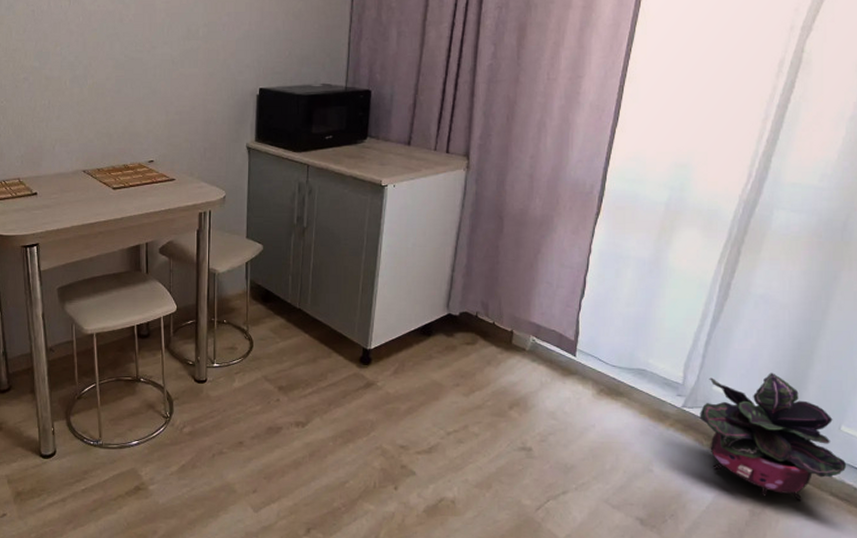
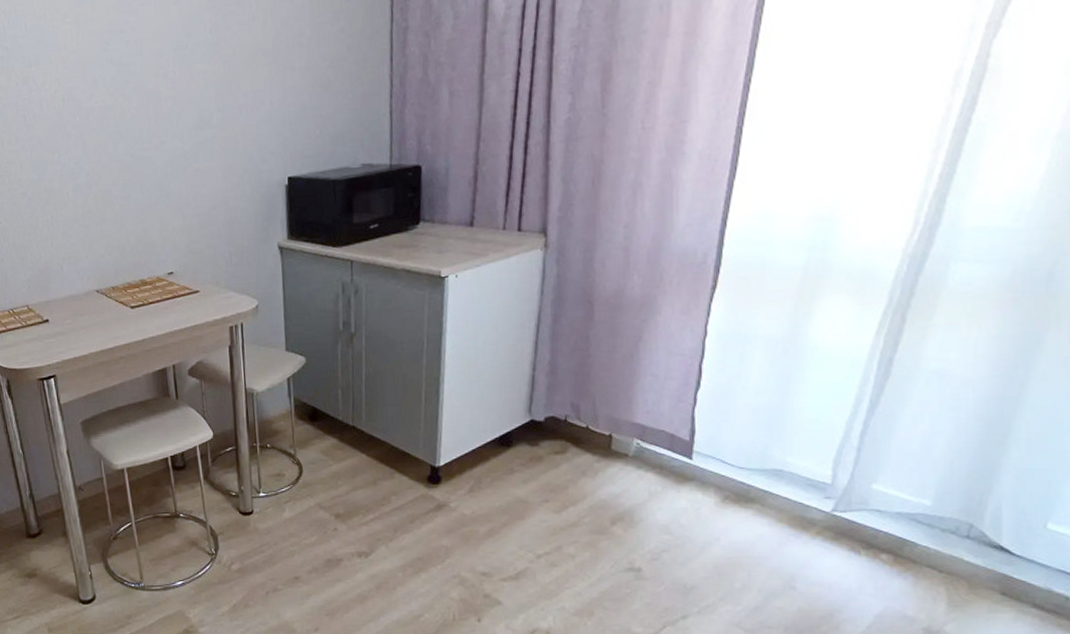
potted plant: present [700,373,847,502] -> none [855,464,1056,616]

